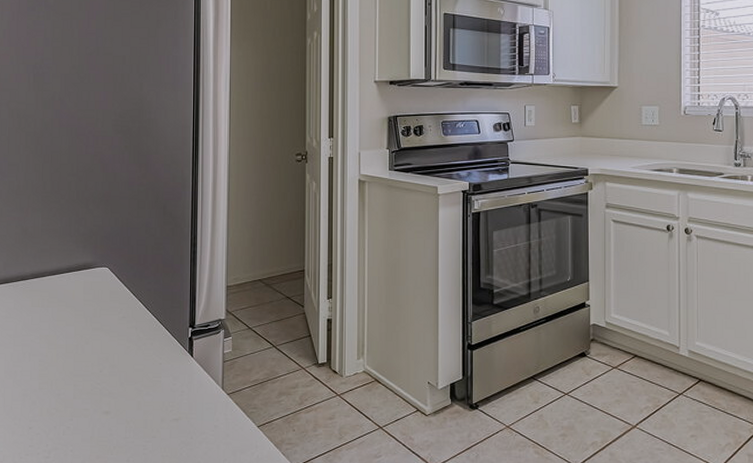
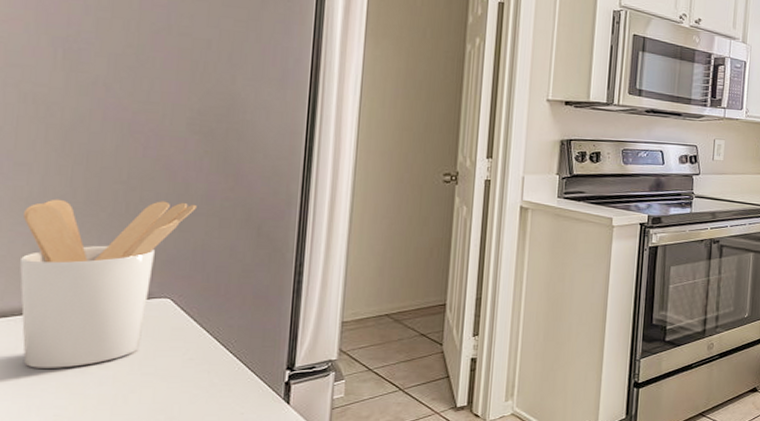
utensil holder: none [14,188,122,323] -> present [19,199,197,368]

